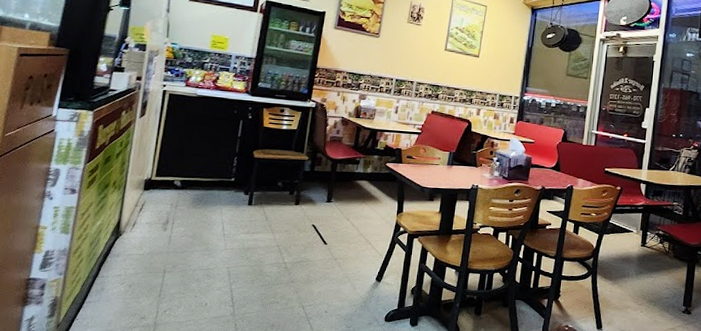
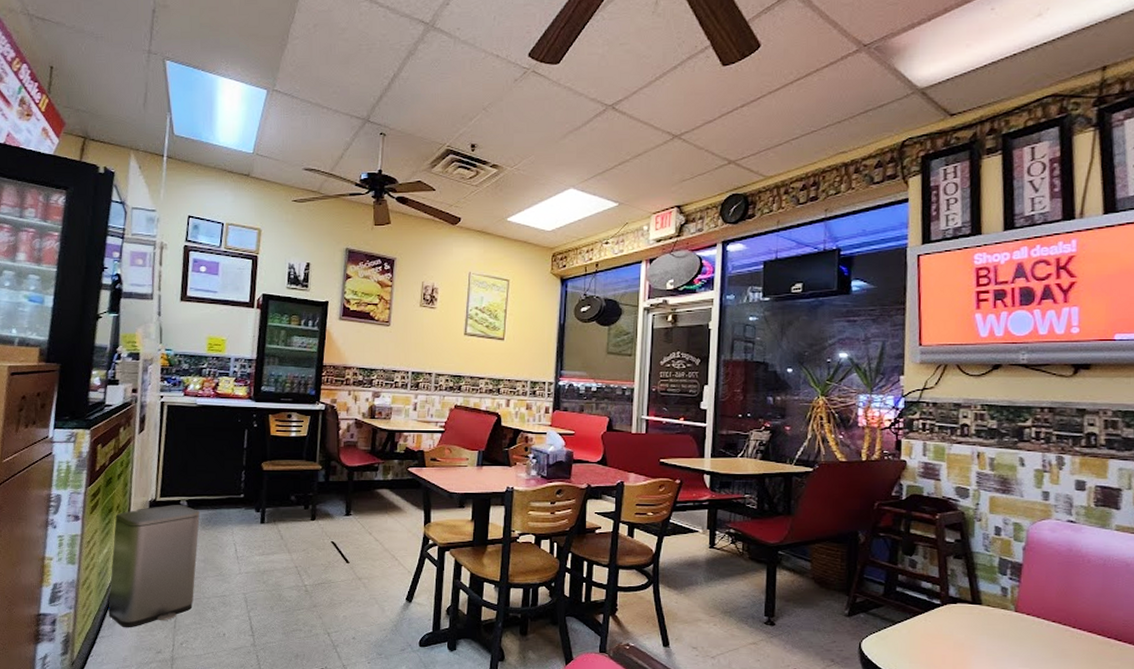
pedal bin: none [97,184,192,294] -> present [108,505,200,627]

